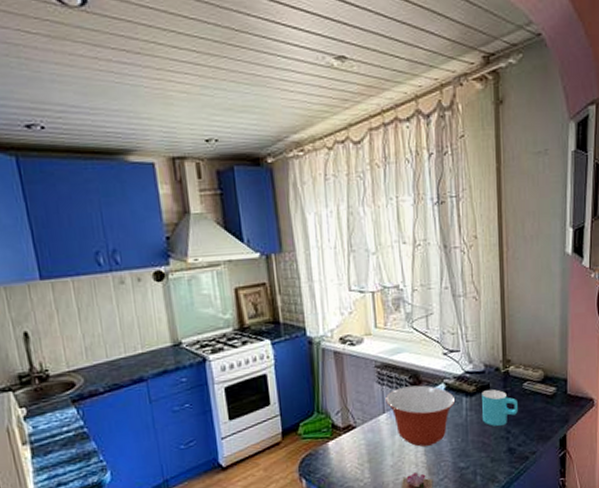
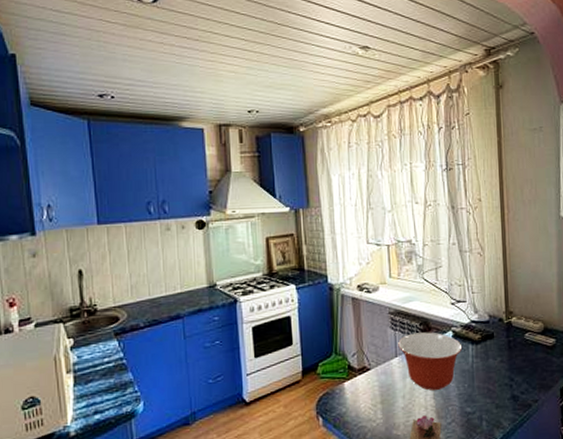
cup: present [482,389,518,426] -> none [487,339,520,374]

